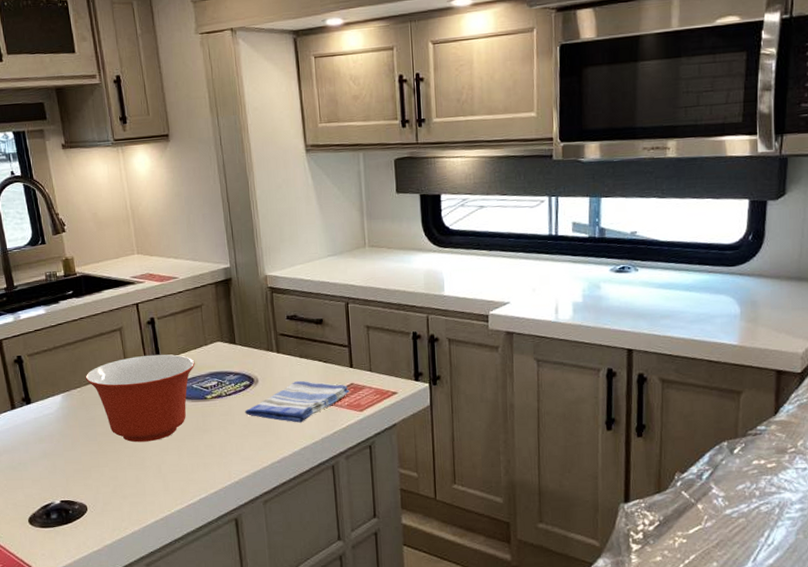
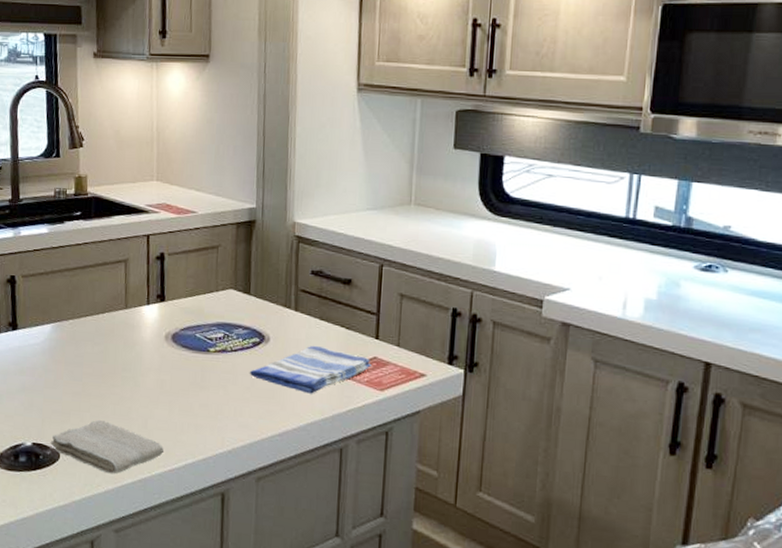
washcloth: none [76,472,180,517] -> present [50,420,165,474]
mixing bowl: present [85,354,195,443] -> none [80,293,202,391]

